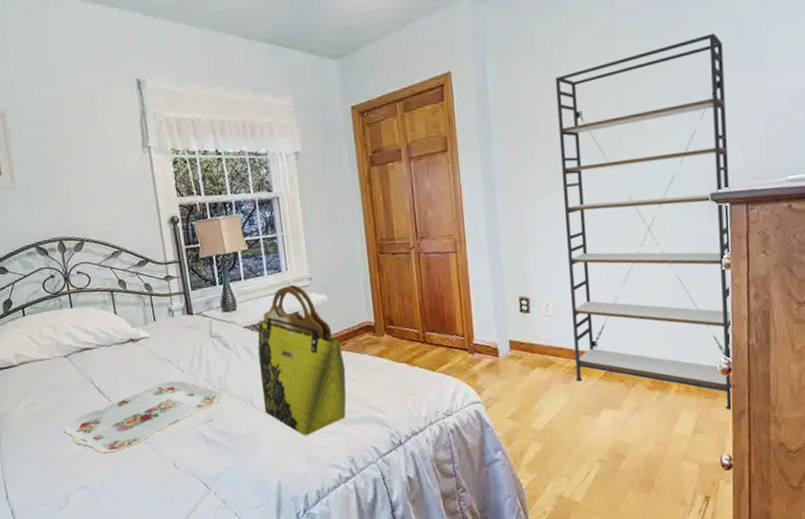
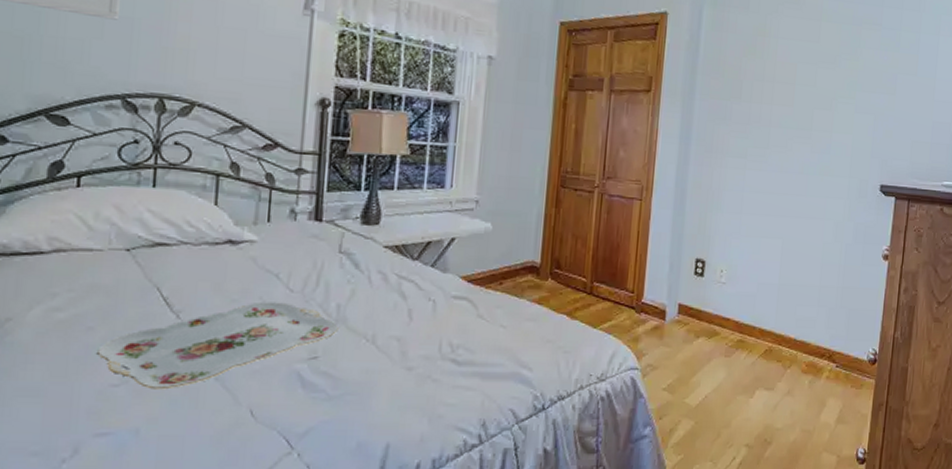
tote bag: present [257,284,347,436] -> none [388,205,497,389]
shelving unit: present [555,32,734,411] -> none [737,37,907,403]

